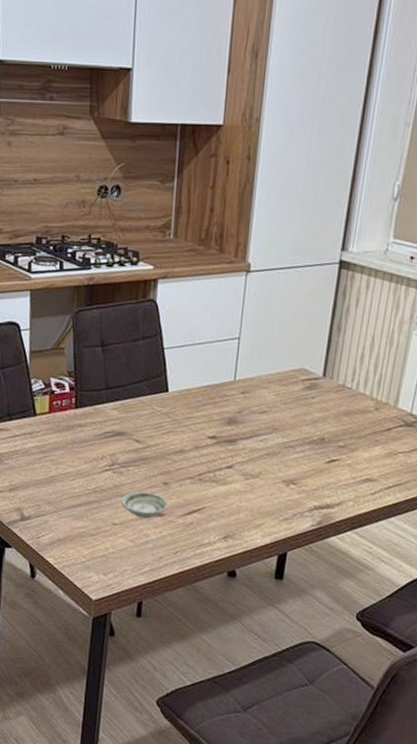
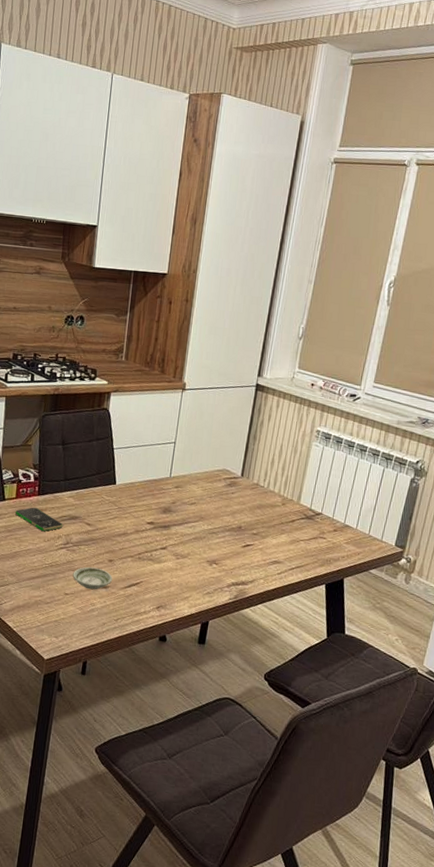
smartphone: none [48,422,107,451] -> present [15,507,63,531]

